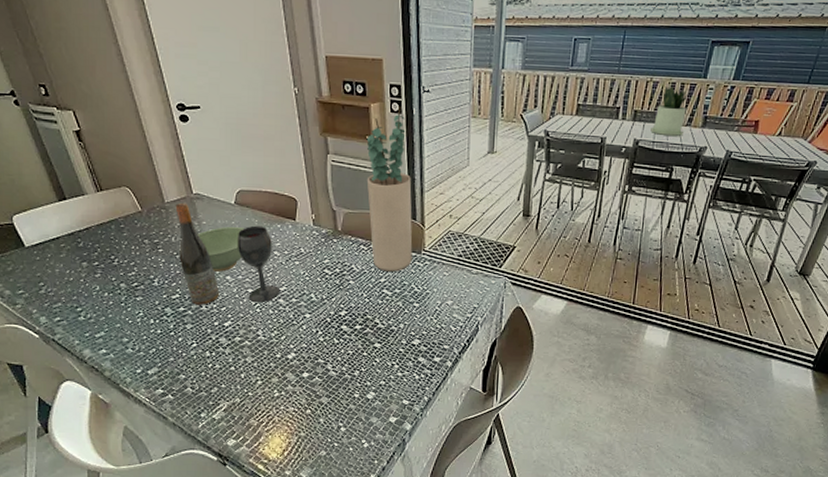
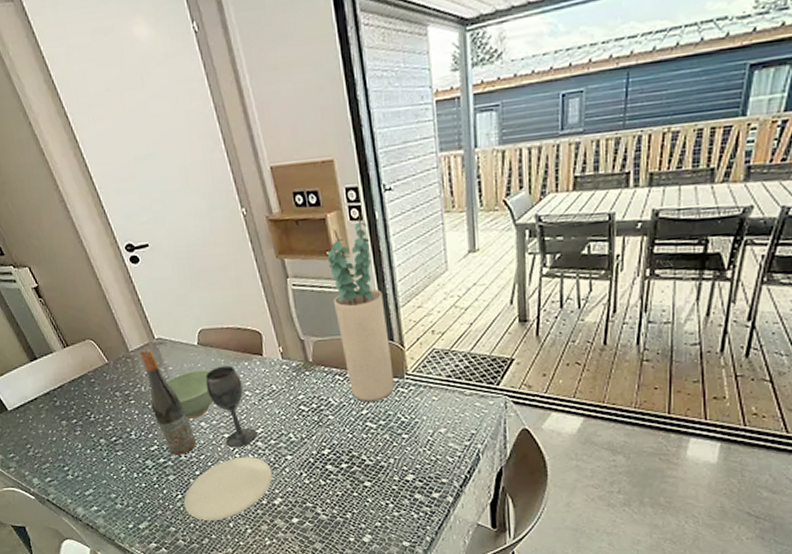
plate: none [198,311,290,371] -> present [184,456,273,522]
planter: present [650,86,690,137] -> none [674,132,725,200]

